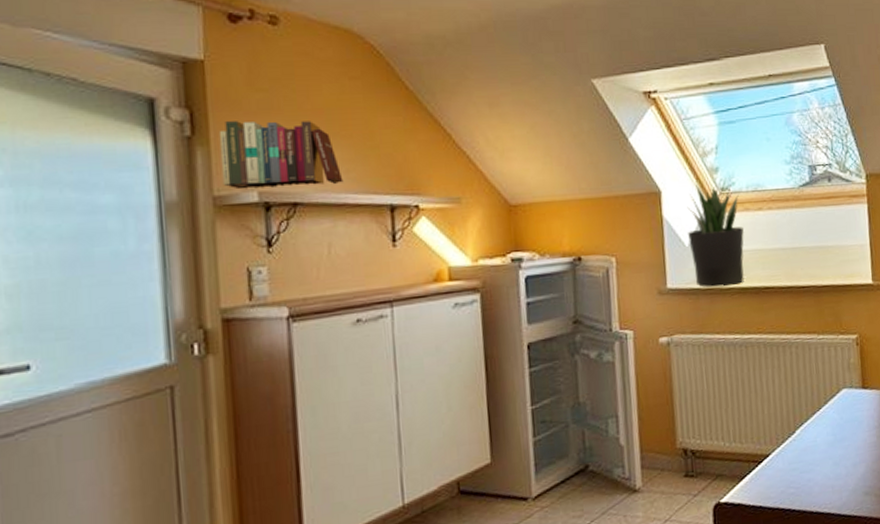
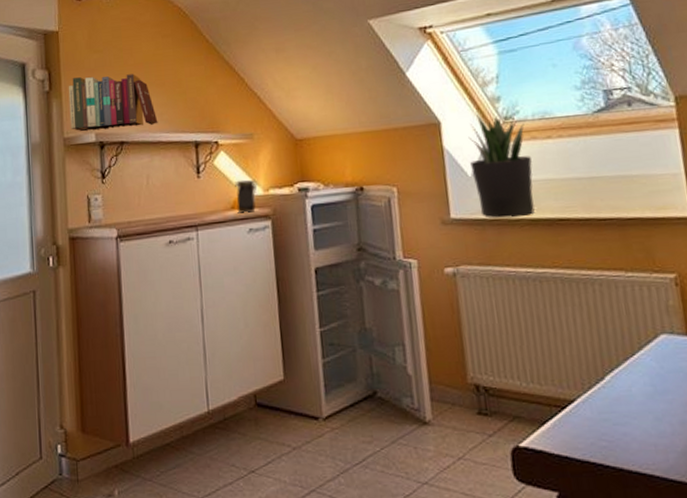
jar: none [438,249,465,286] -> present [234,179,258,213]

